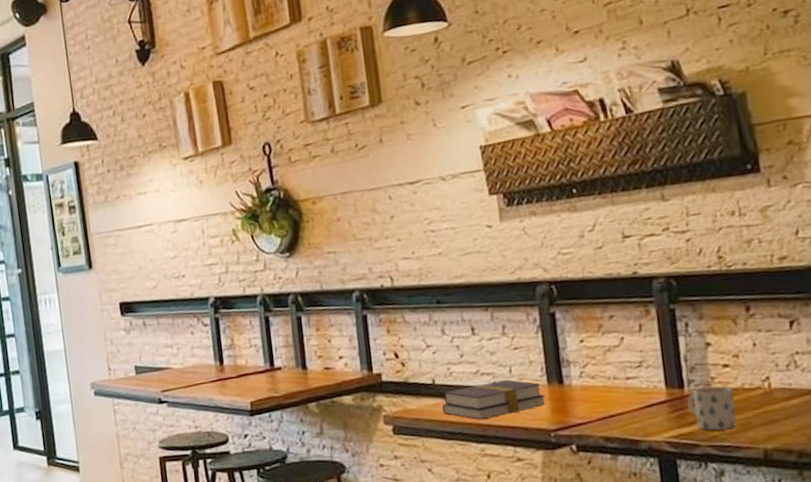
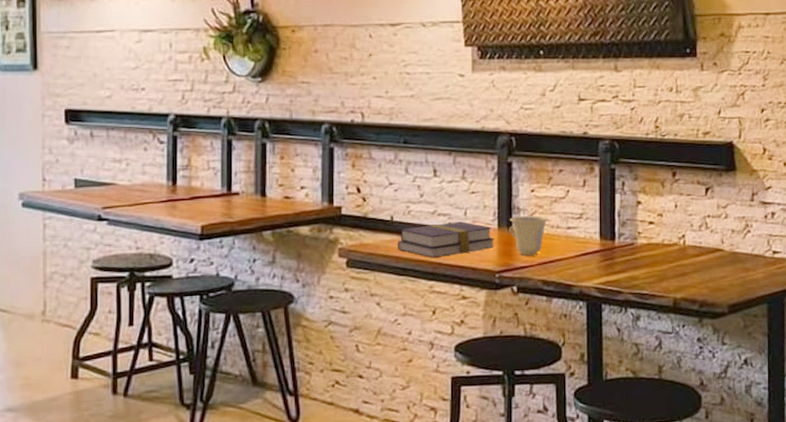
cup: none [559,367,604,411] -> present [509,215,549,255]
mug: present [687,386,737,431] -> none [617,240,655,281]

